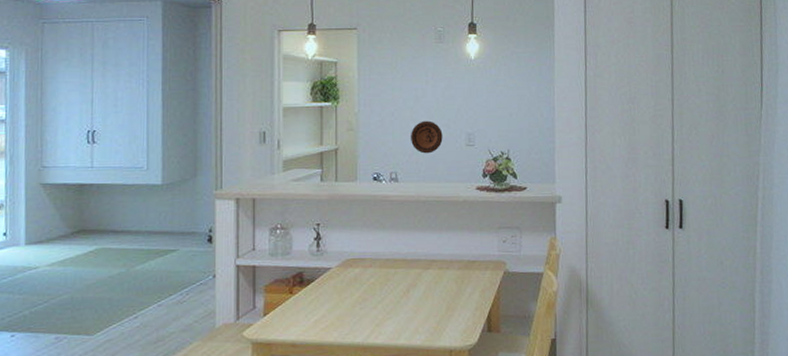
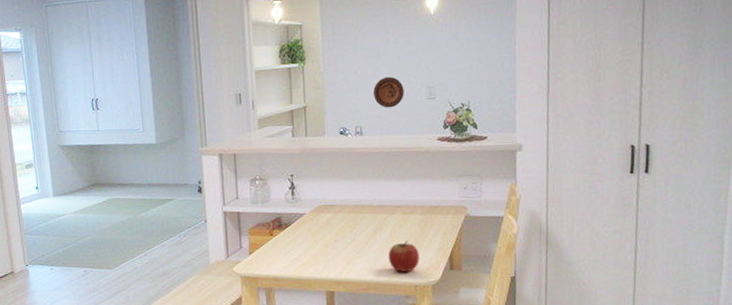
apple: none [421,299,455,335] -> present [388,241,419,272]

